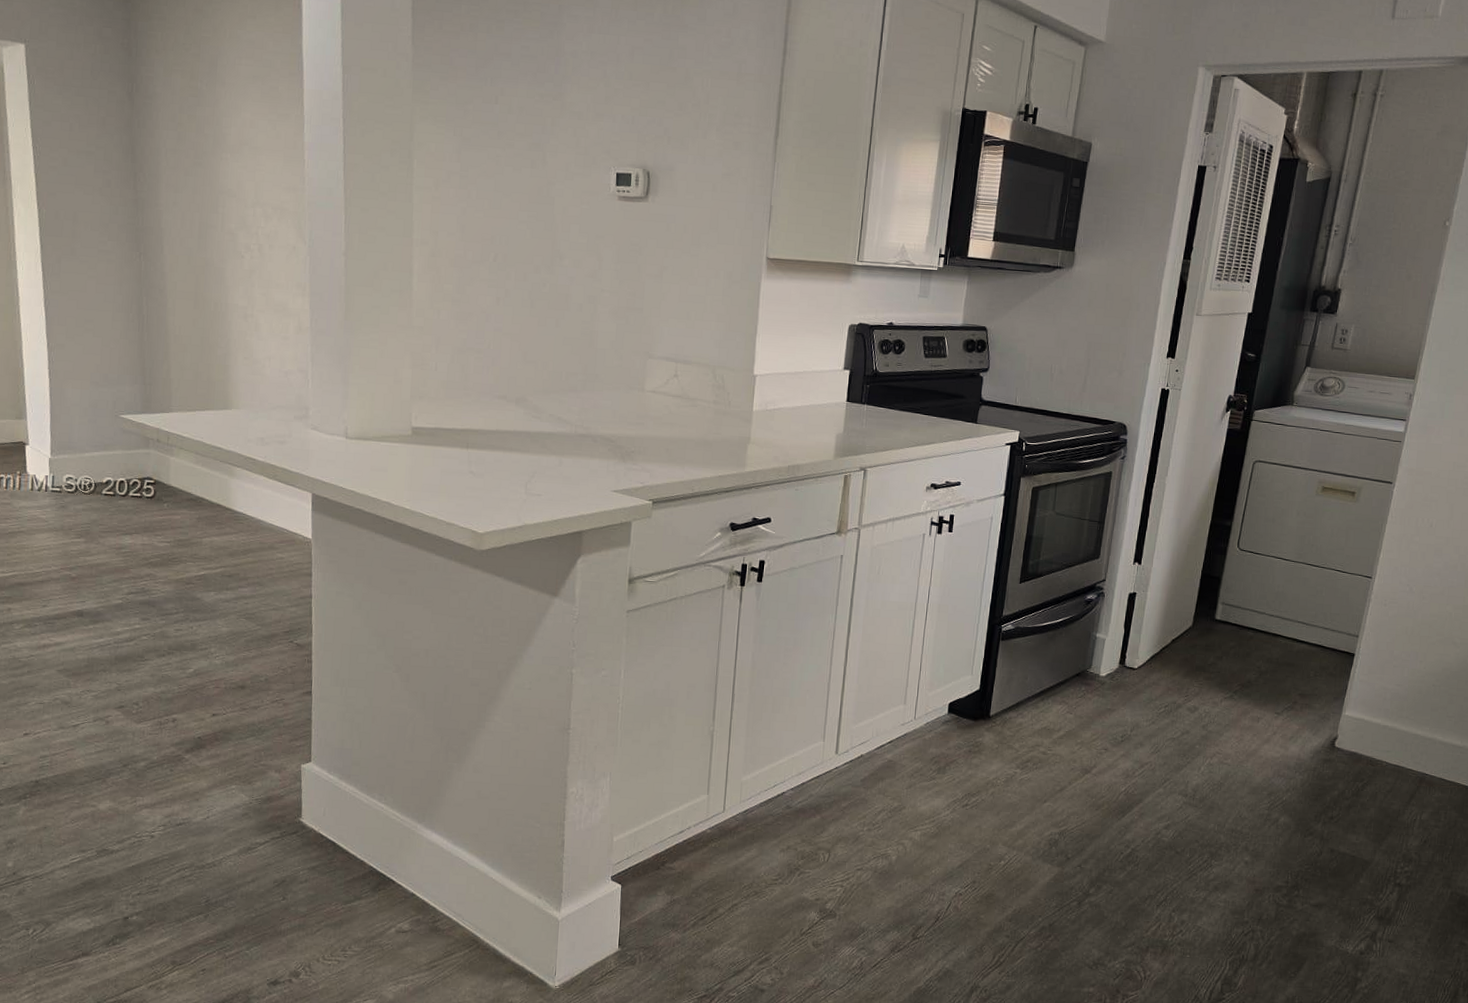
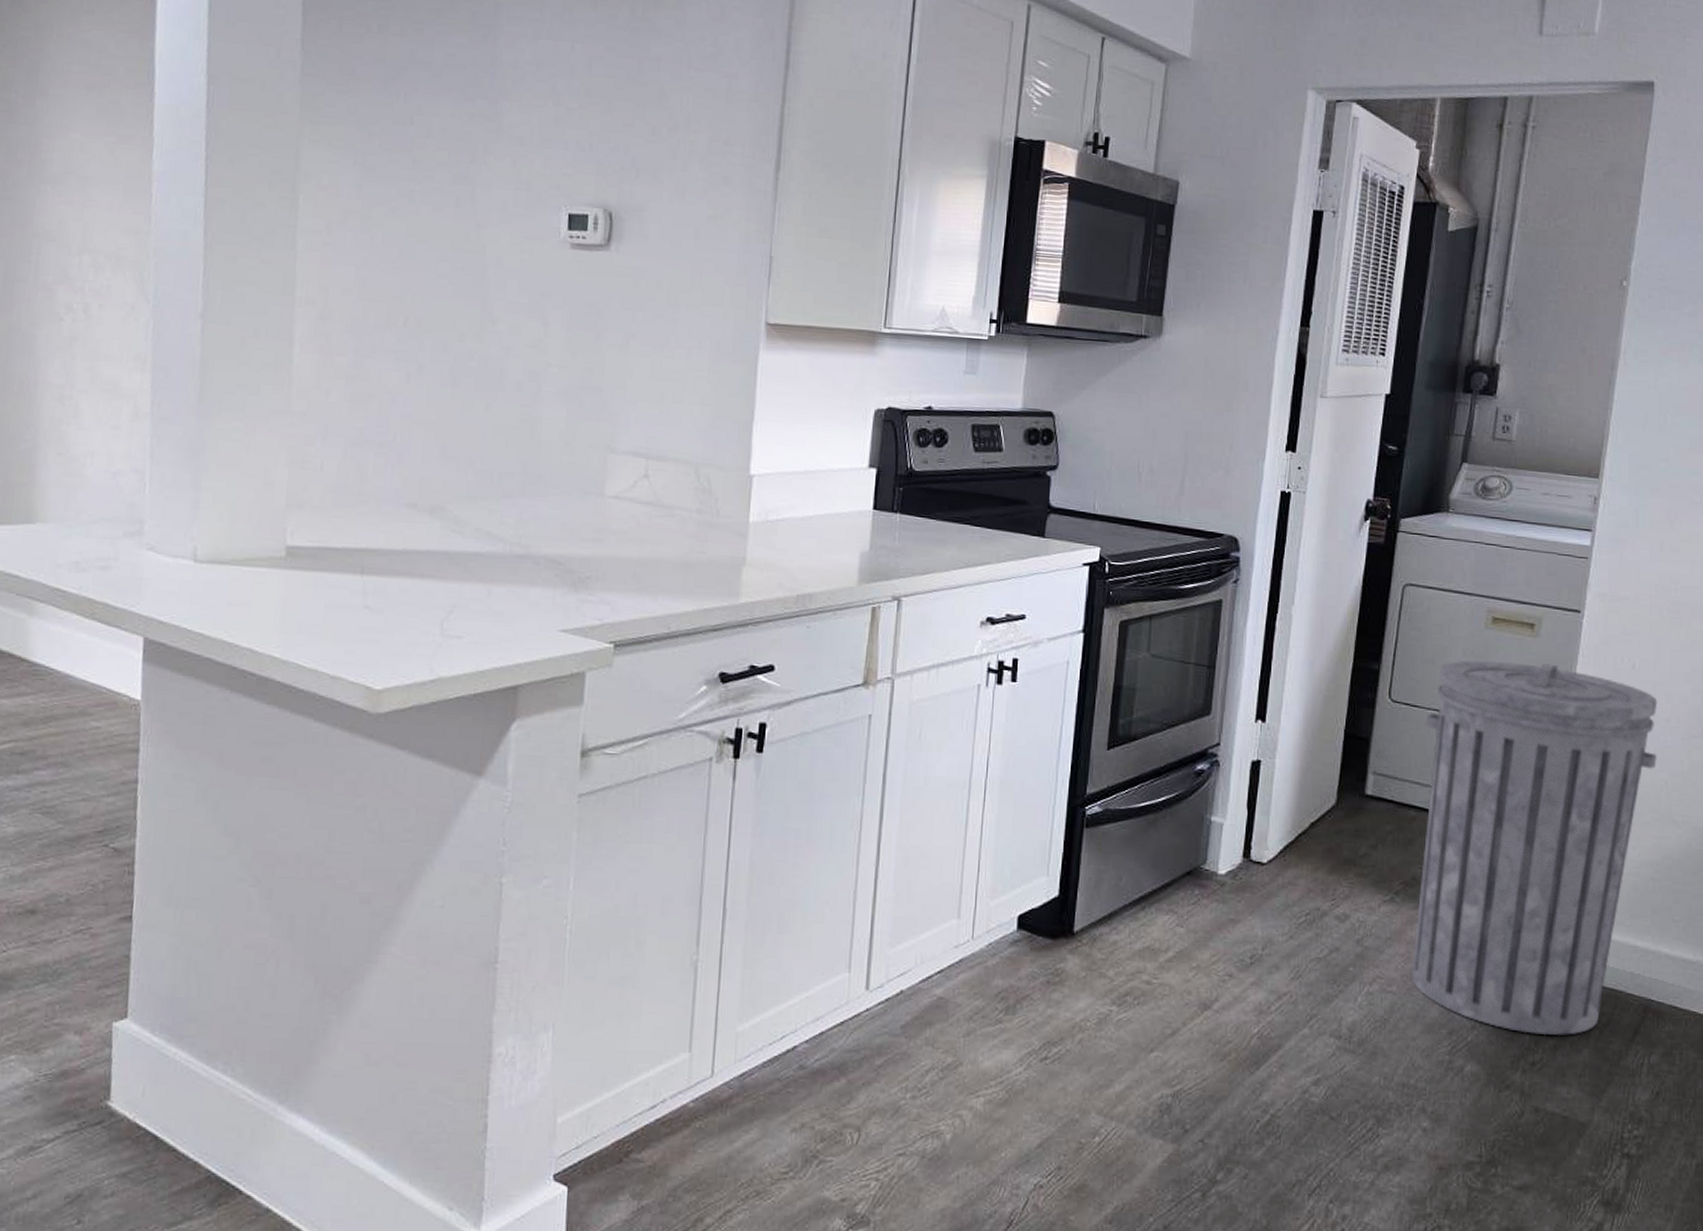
trash can: none [1243,519,1448,798] -> present [1412,660,1658,1036]

